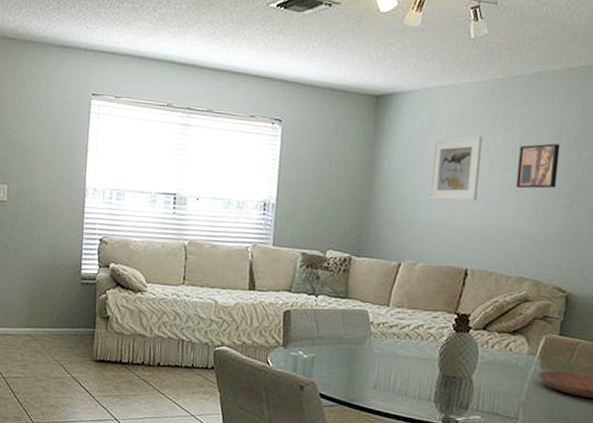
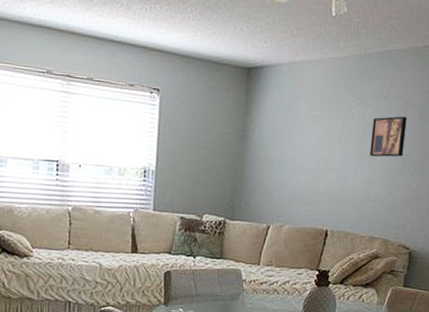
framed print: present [429,135,483,201] -> none [294,108,342,169]

